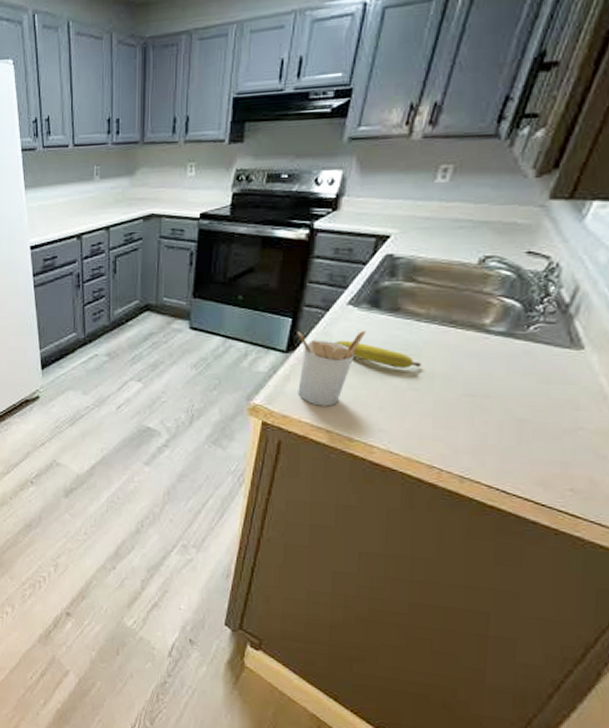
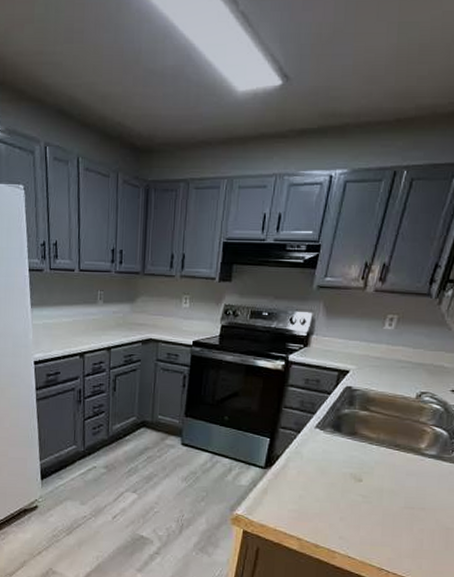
utensil holder: present [297,330,366,407] -> none [274,450,330,517]
fruit: present [334,340,422,368] -> none [304,458,373,484]

